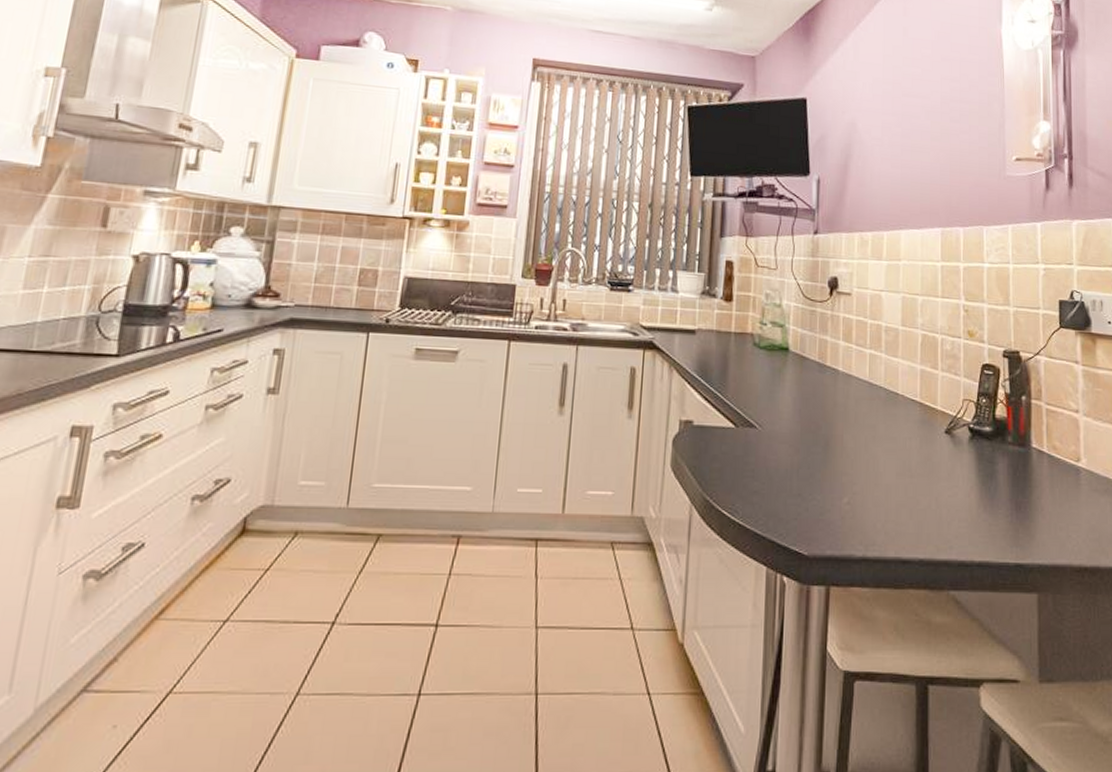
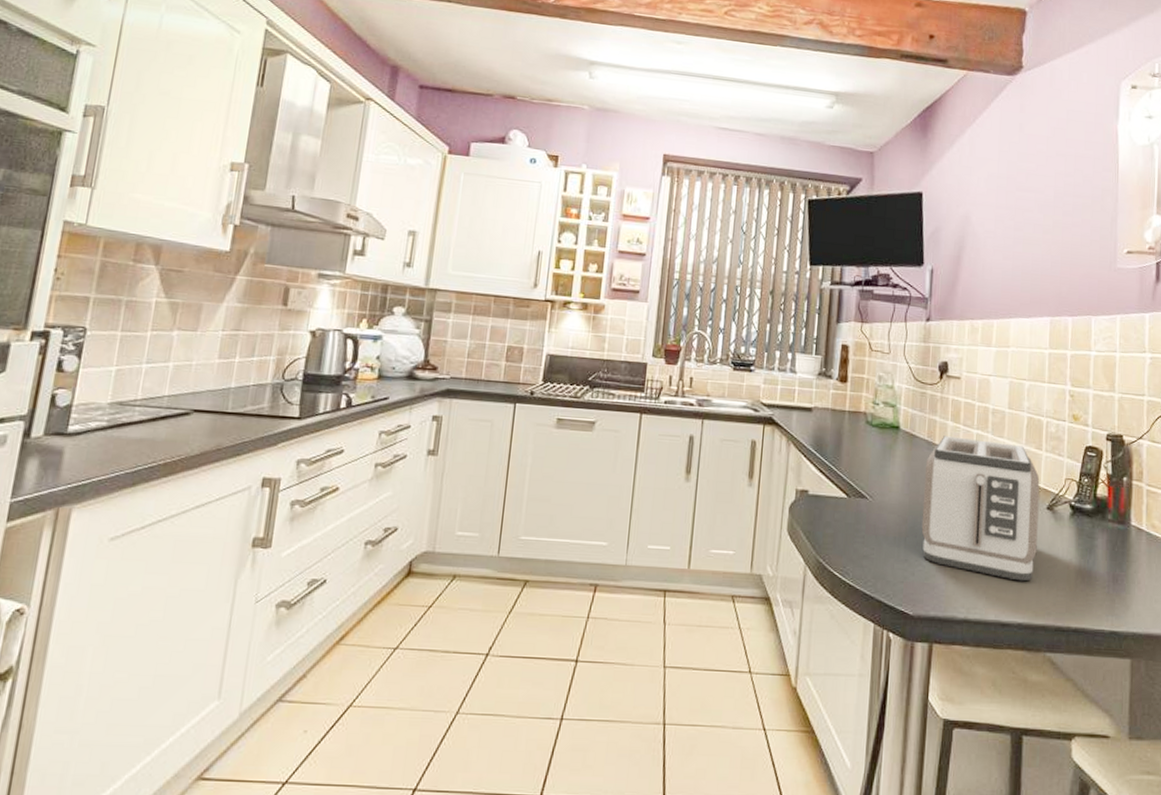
toaster: none [814,357,937,513] -> present [921,436,1040,582]

